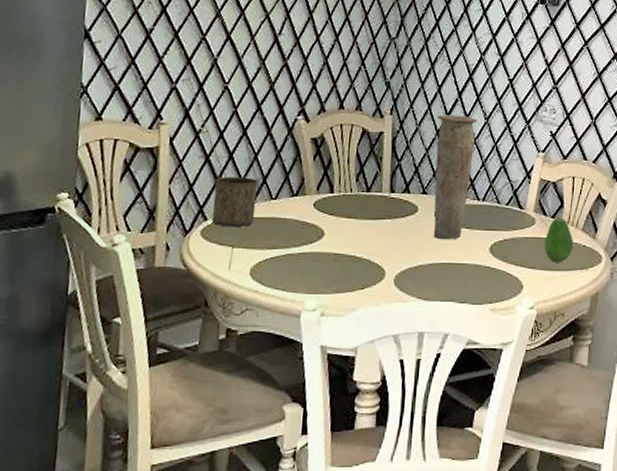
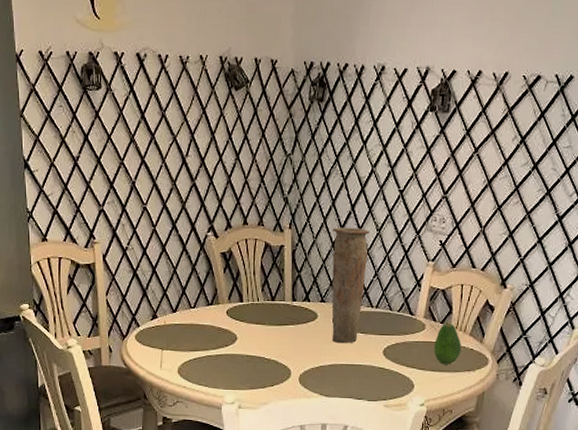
cup: present [211,176,259,228] -> none [143,288,179,333]

